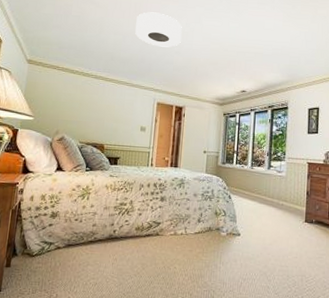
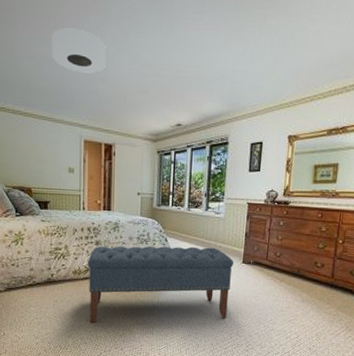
bench: none [148,202,297,285] -> present [87,246,234,324]

